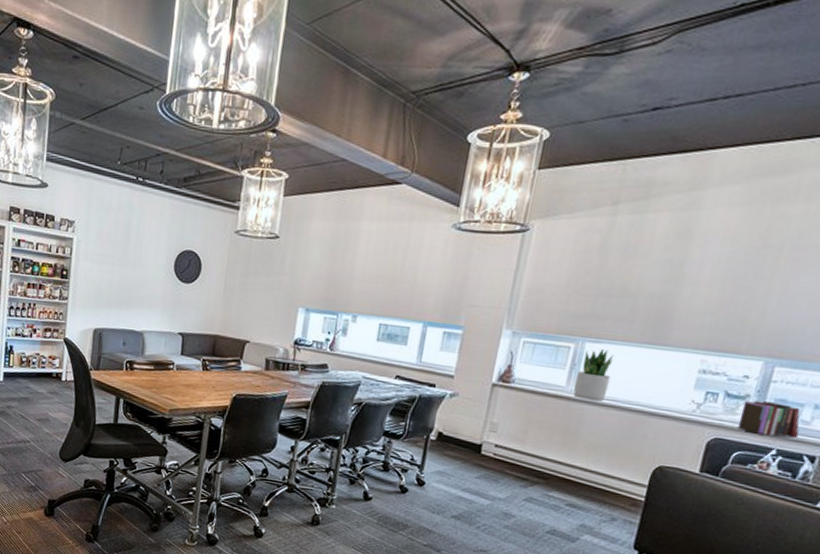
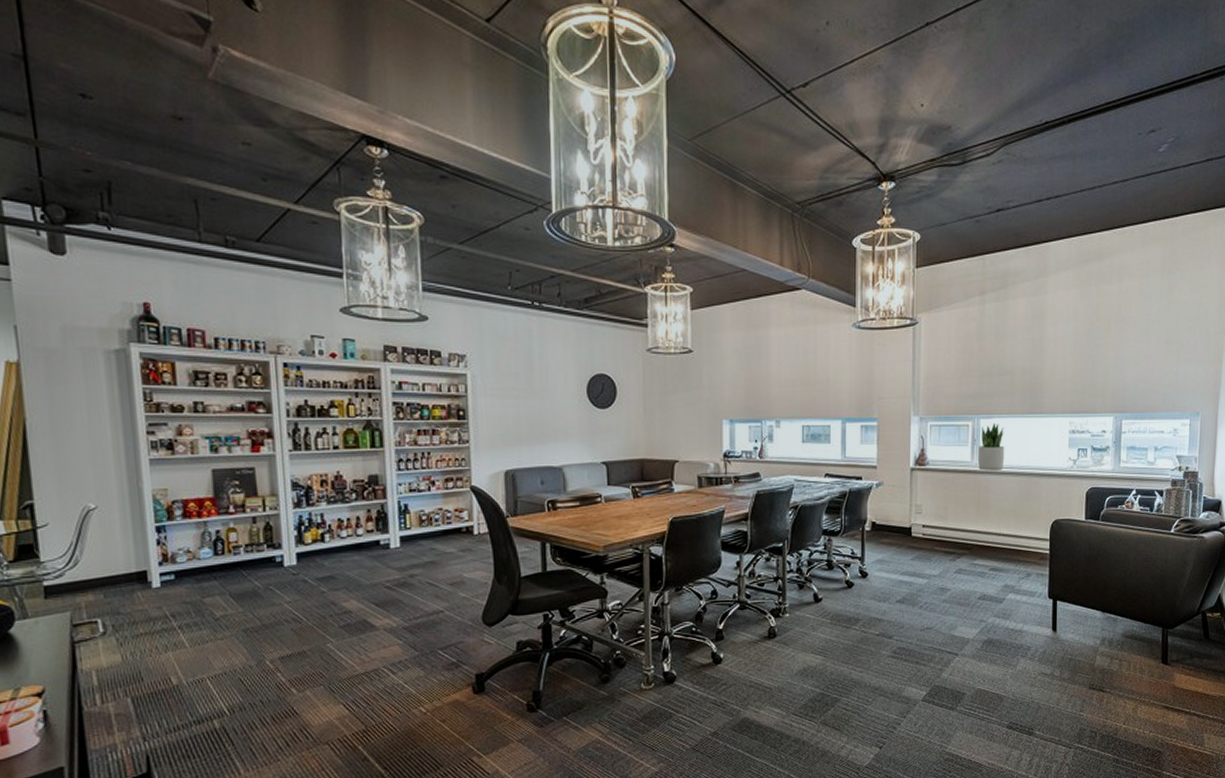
books: present [737,400,801,439] -> none [1105,450,1149,479]

